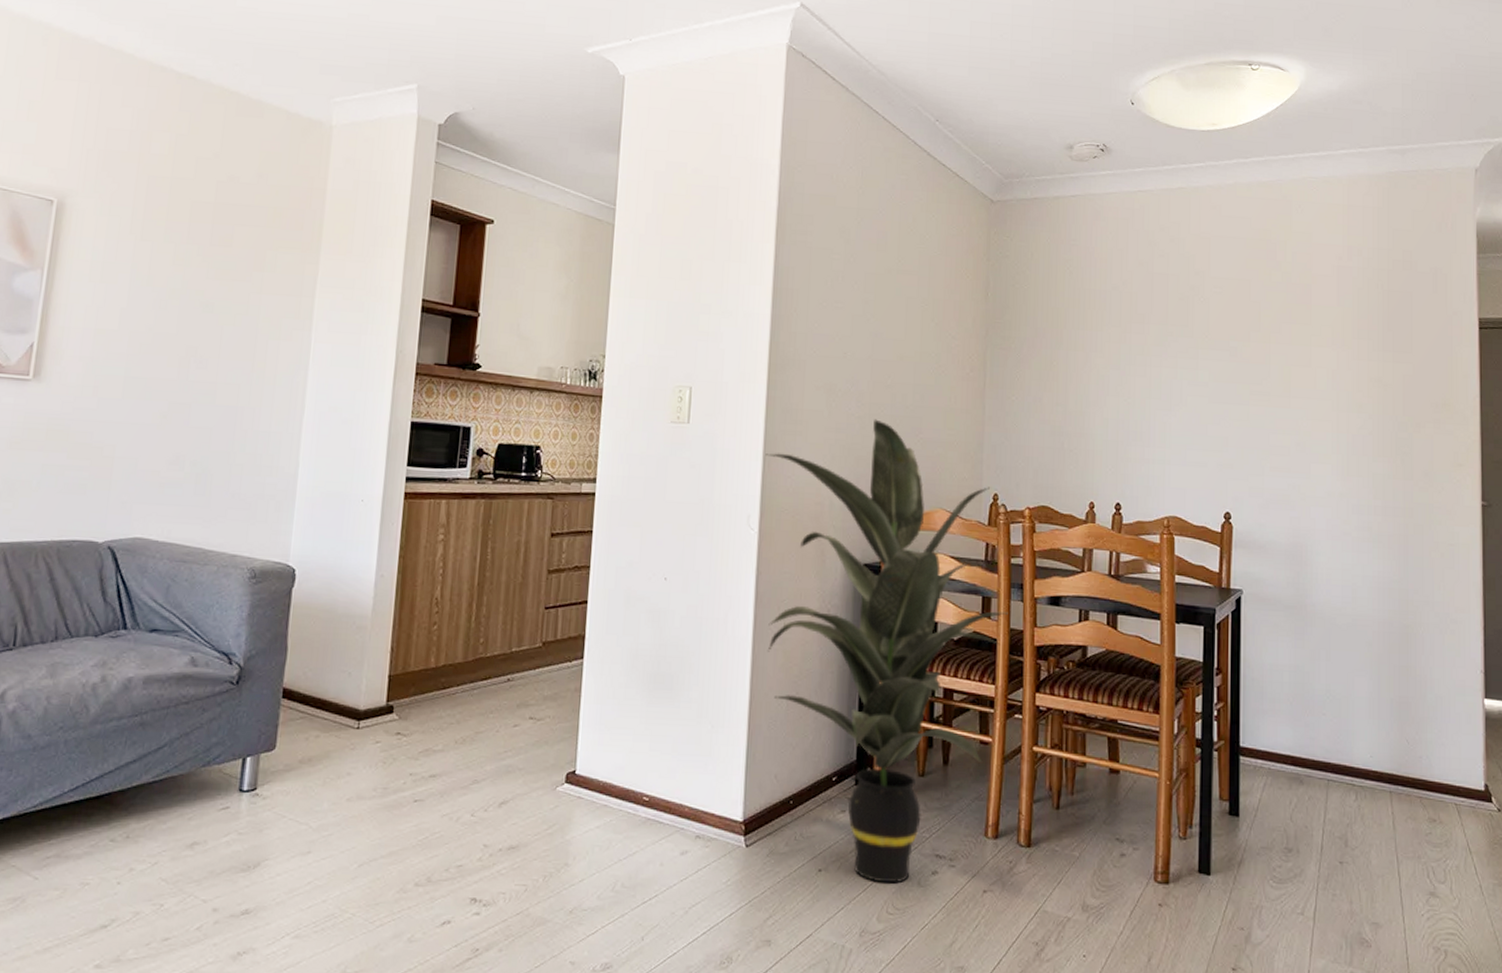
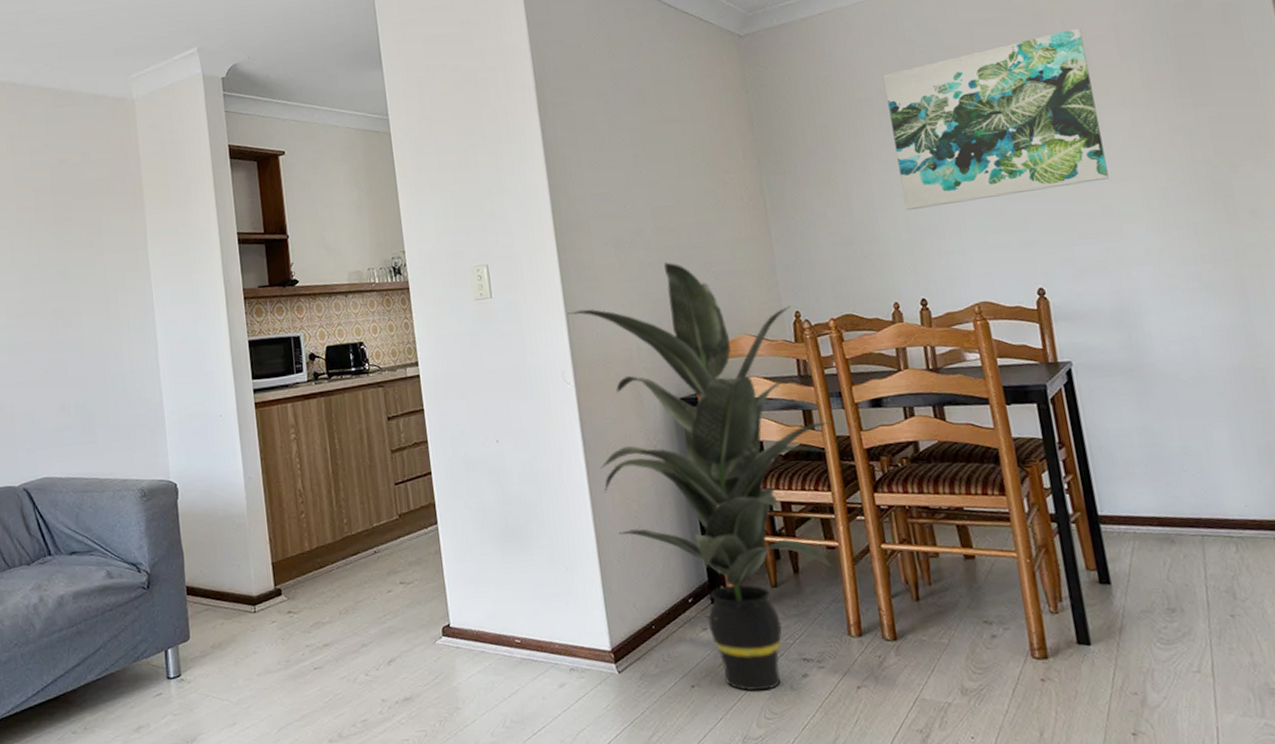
wall art: none [1118,263,1308,417] -> present [883,27,1109,211]

